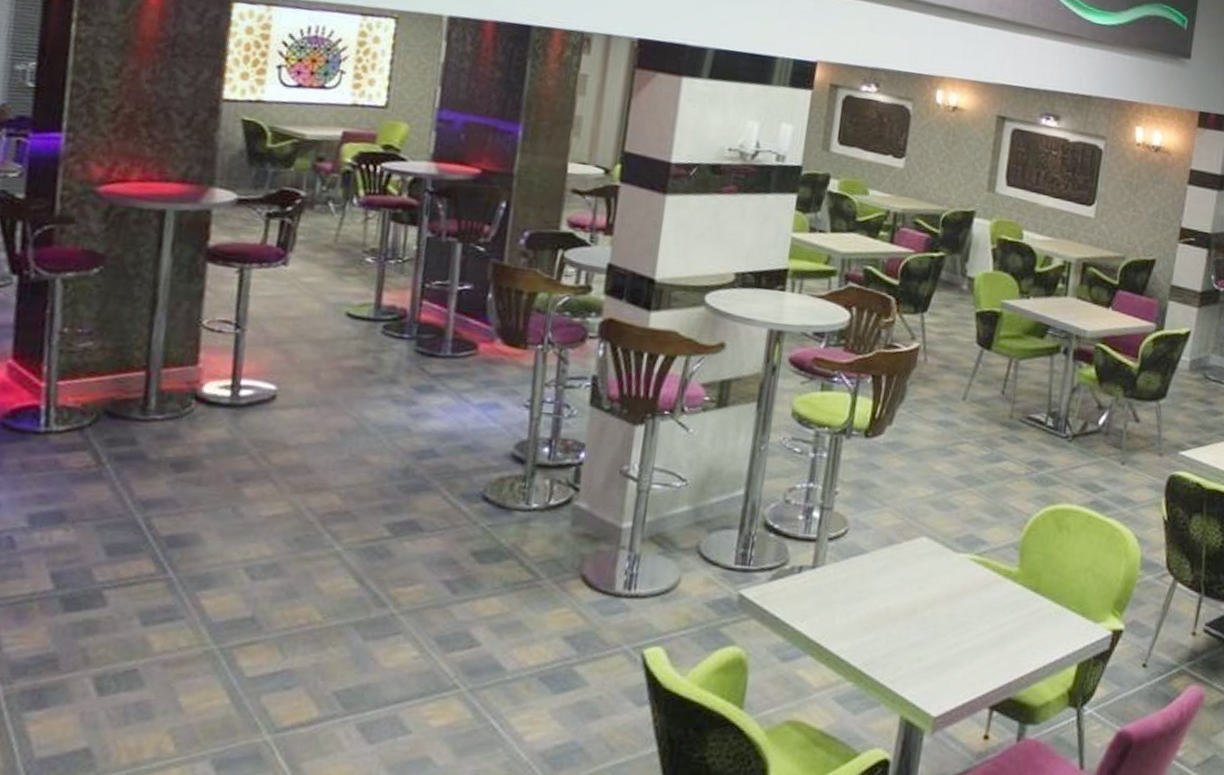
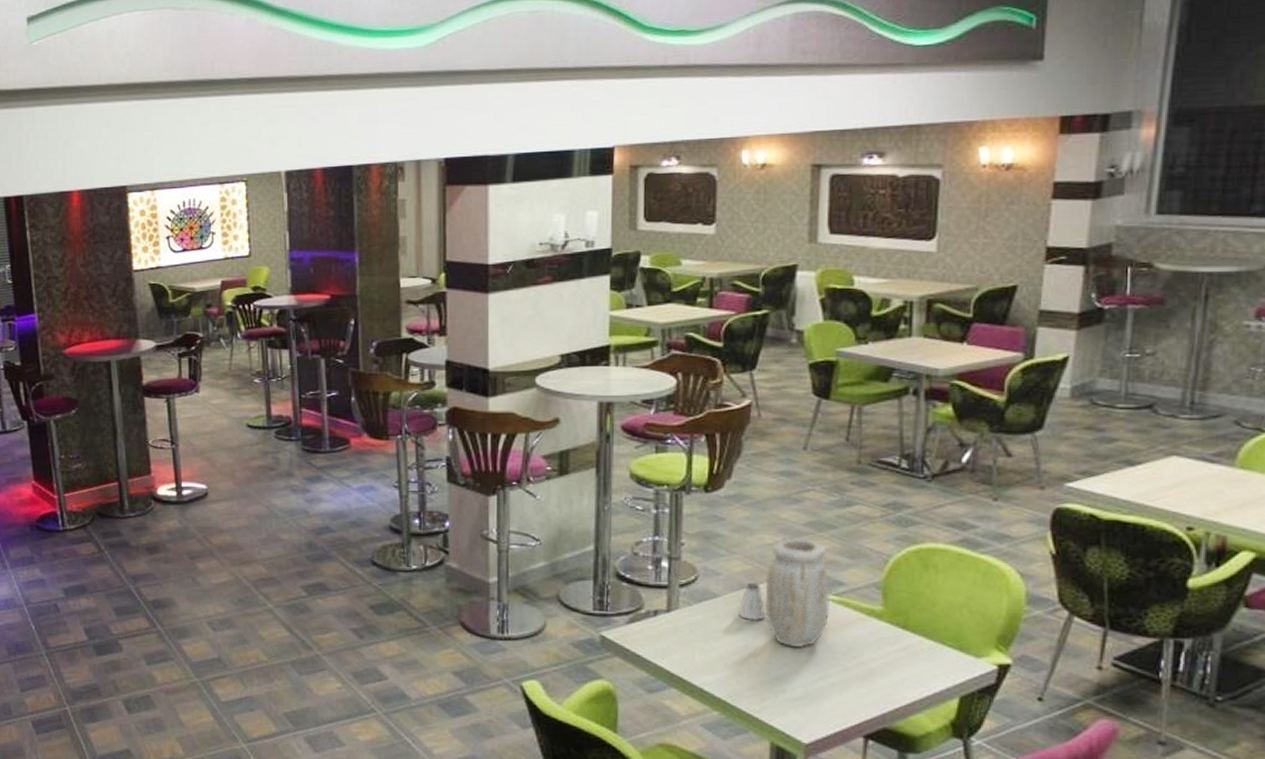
saltshaker: none [883,537,910,581] -> present [738,582,766,621]
vase: none [910,492,974,611] -> present [765,538,831,648]

